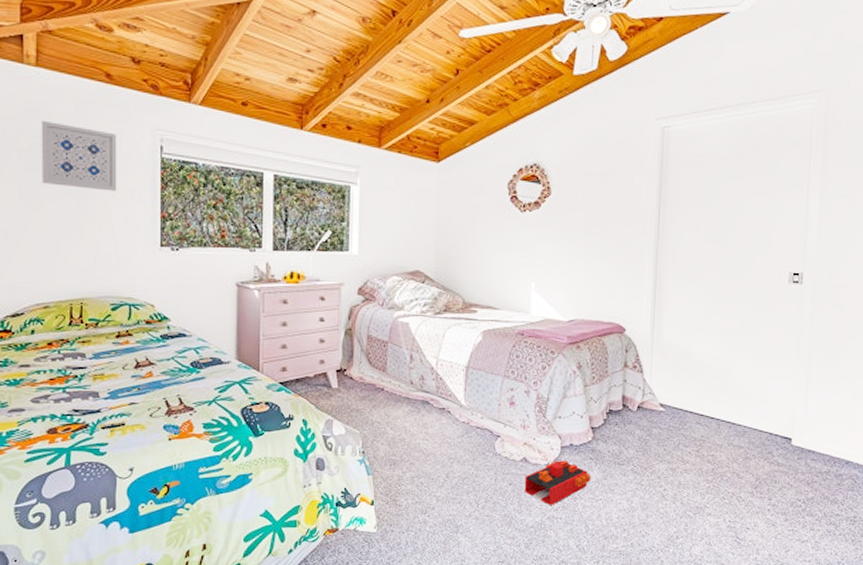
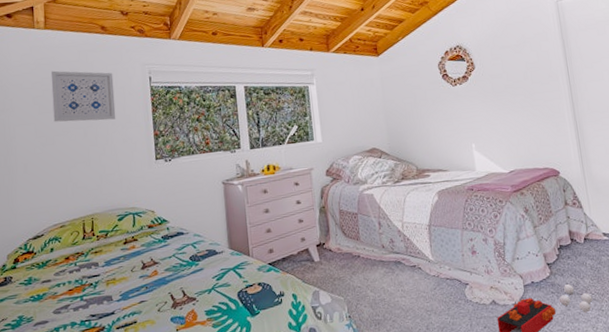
ball: none [597,452,634,485] -> present [559,284,593,313]

